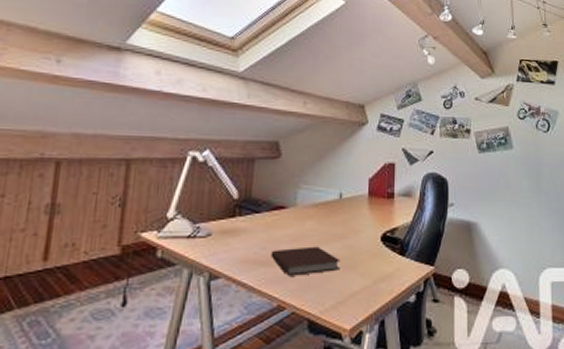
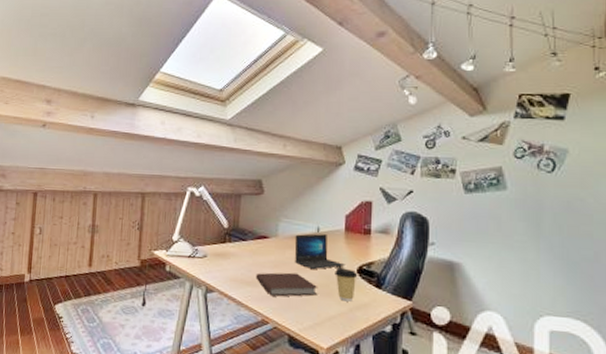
laptop: none [315,200,369,240] -> present [294,233,345,269]
coffee cup: none [358,237,382,273] -> present [335,268,358,302]

